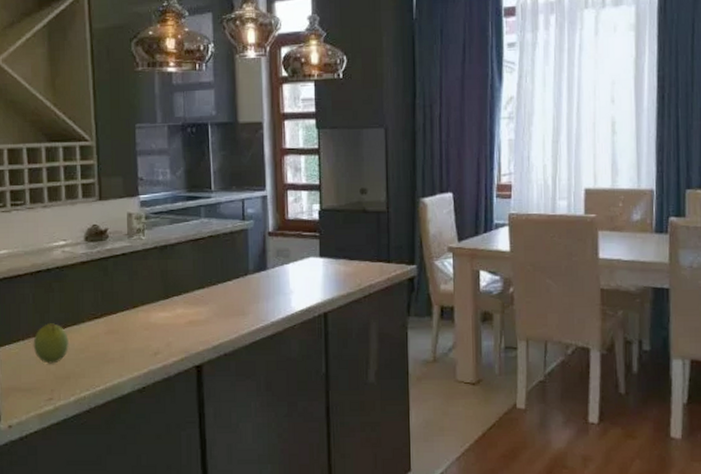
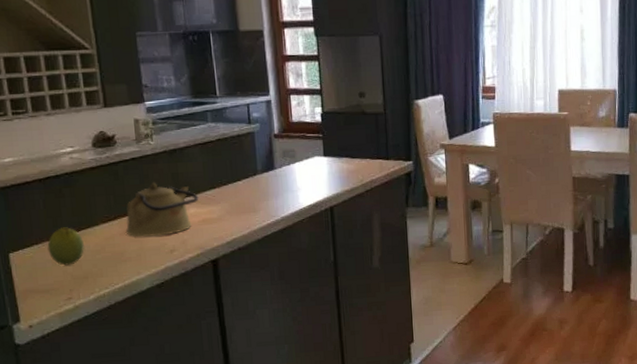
kettle: none [110,279,187,337] -> present [125,182,199,237]

